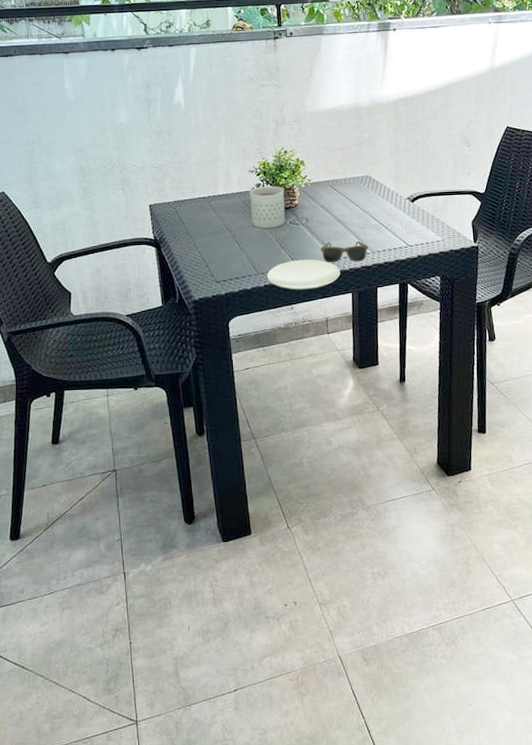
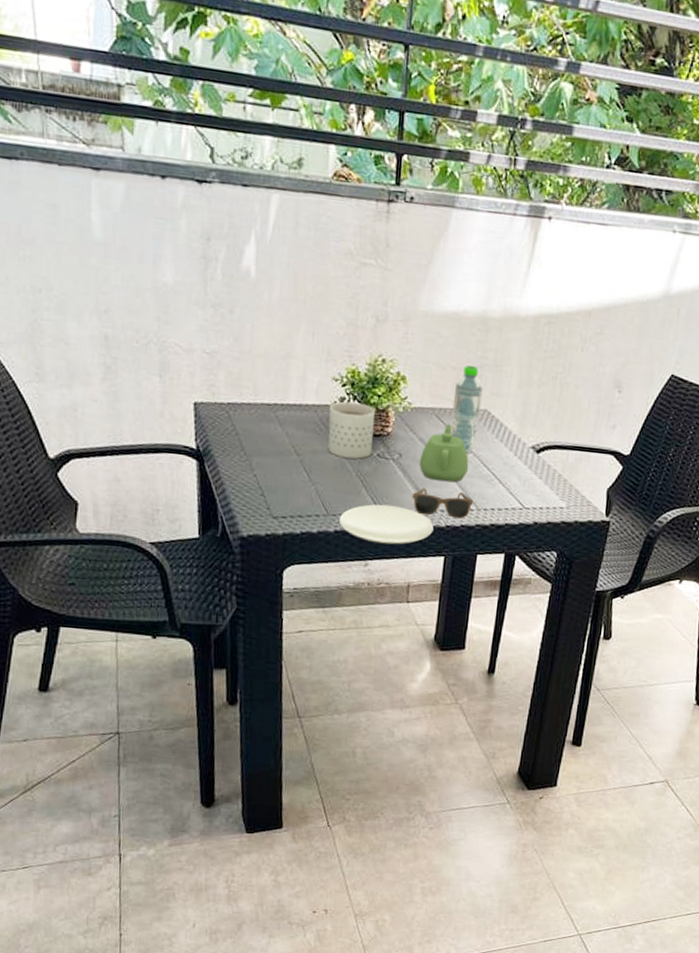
teapot: none [322,191,361,235] -> present [419,424,469,483]
water bottle: none [341,145,364,211] -> present [450,365,483,454]

